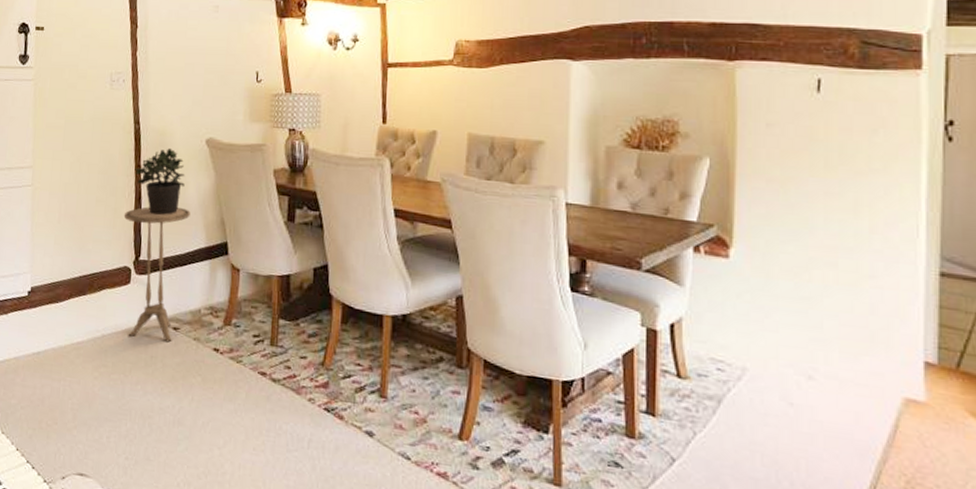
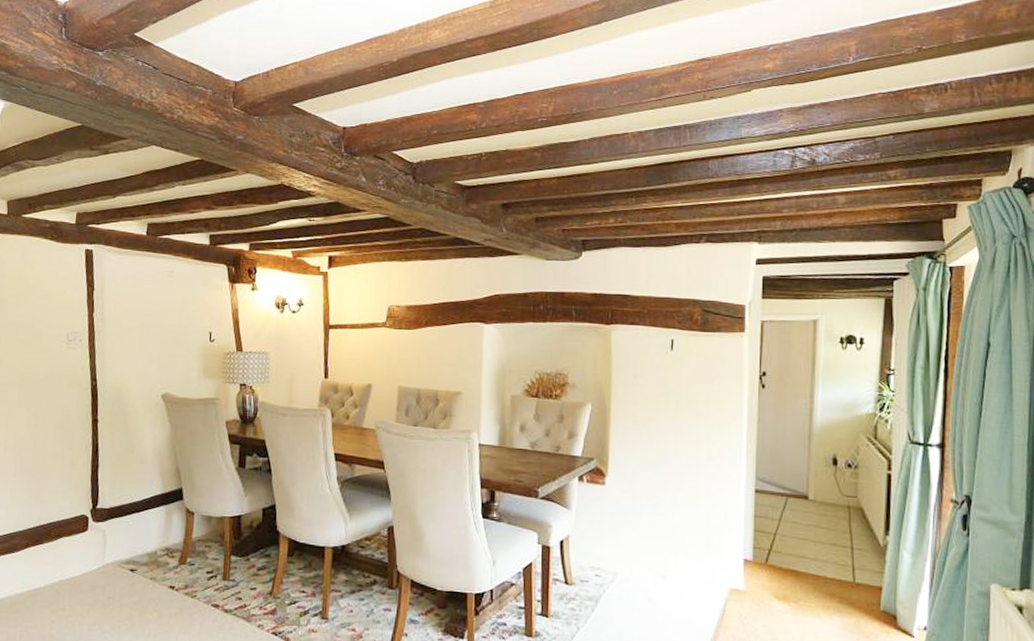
side table: present [123,206,190,343] -> none [81,458,147,584]
potted plant: present [134,148,185,215] -> none [91,403,142,466]

